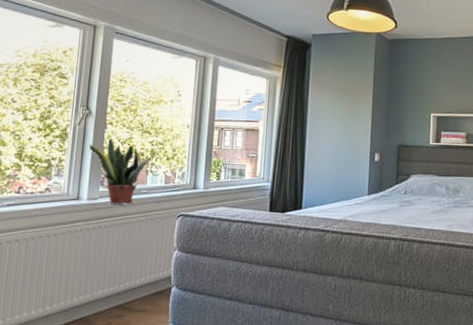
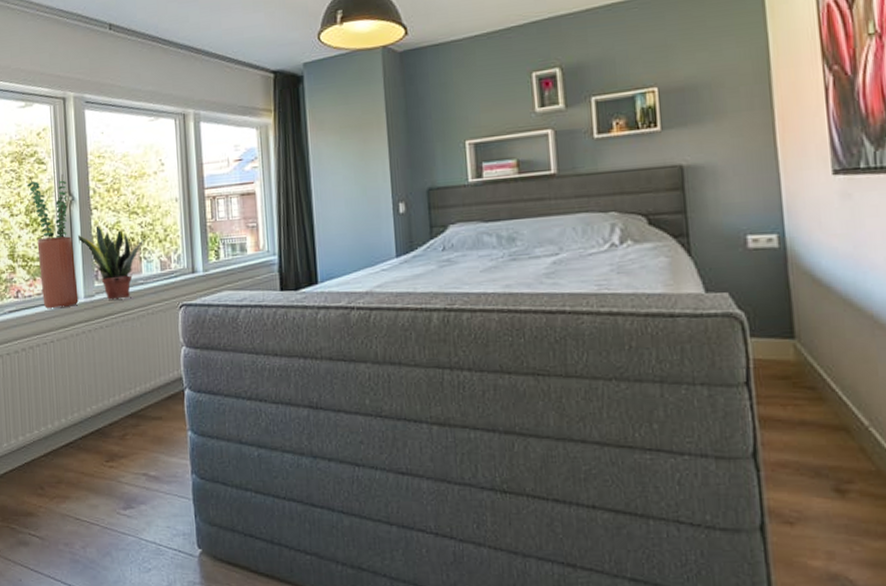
vase: none [44,86,86,207] -> present [27,173,79,309]

